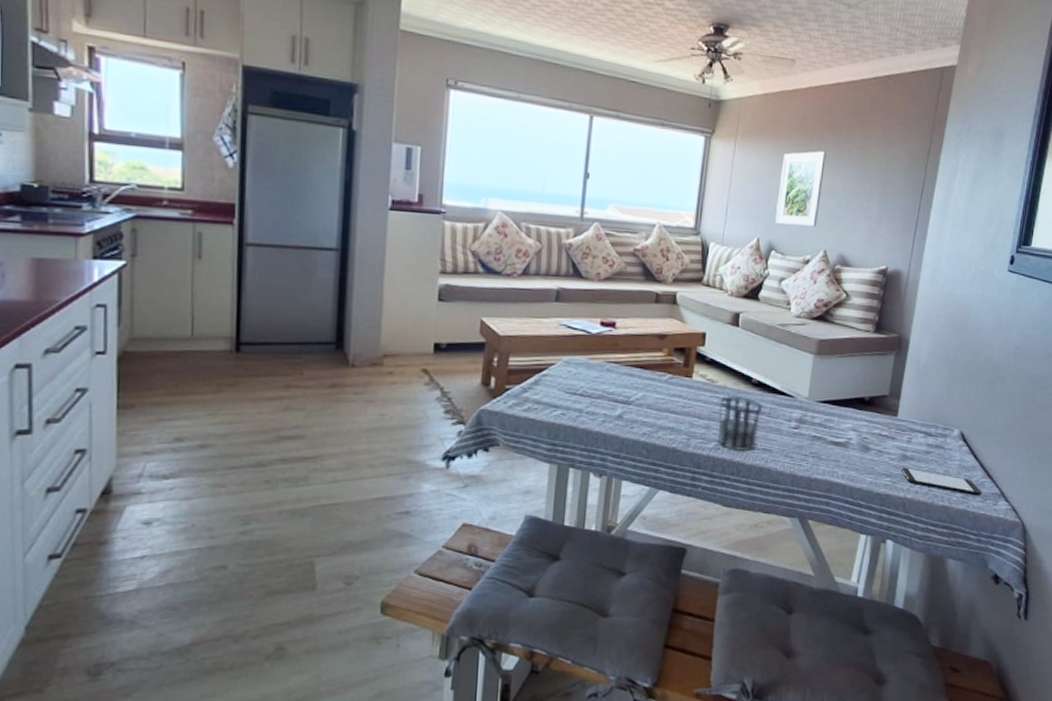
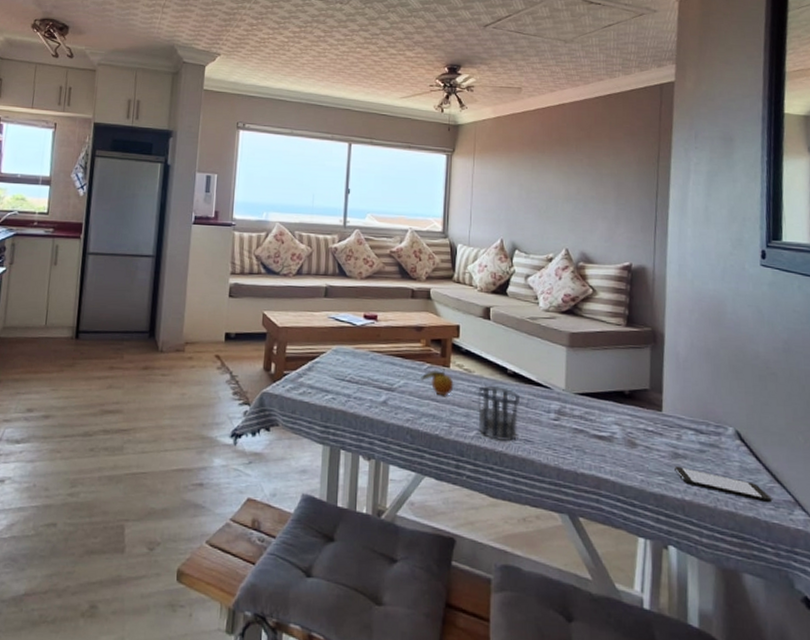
fruit: none [659,377,696,408] -> present [419,367,454,396]
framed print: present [775,151,826,227] -> none [516,162,558,228]

